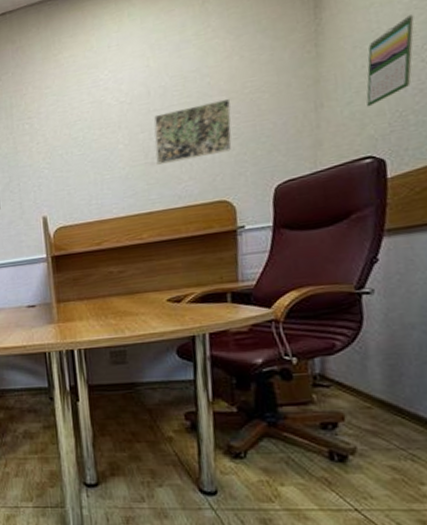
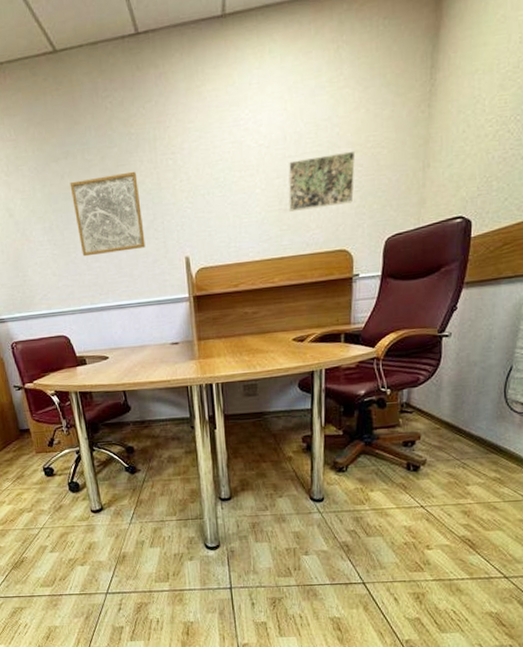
calendar: present [366,14,414,107] -> none [463,85,507,171]

